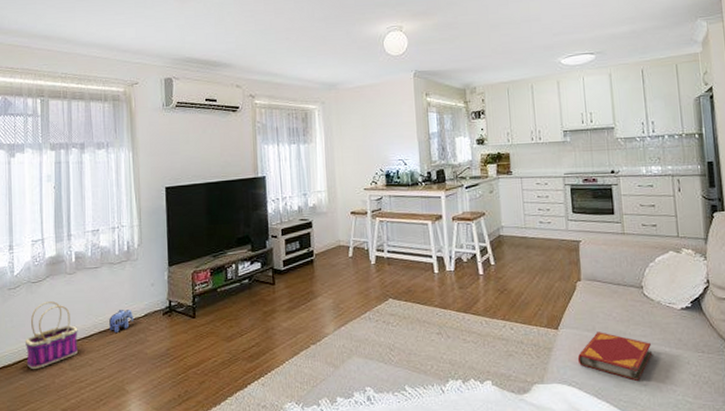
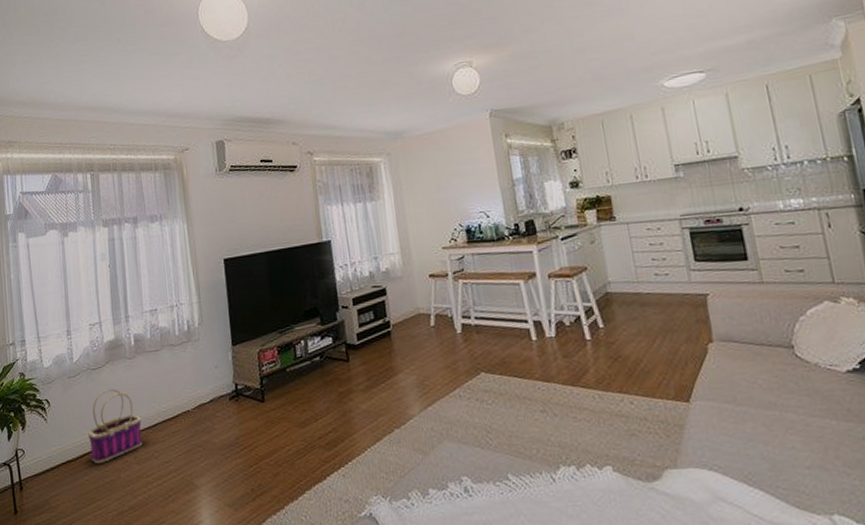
plush toy: present [108,309,133,332] -> none [172,395,199,421]
hardback book: present [577,332,652,381] -> none [717,403,814,463]

